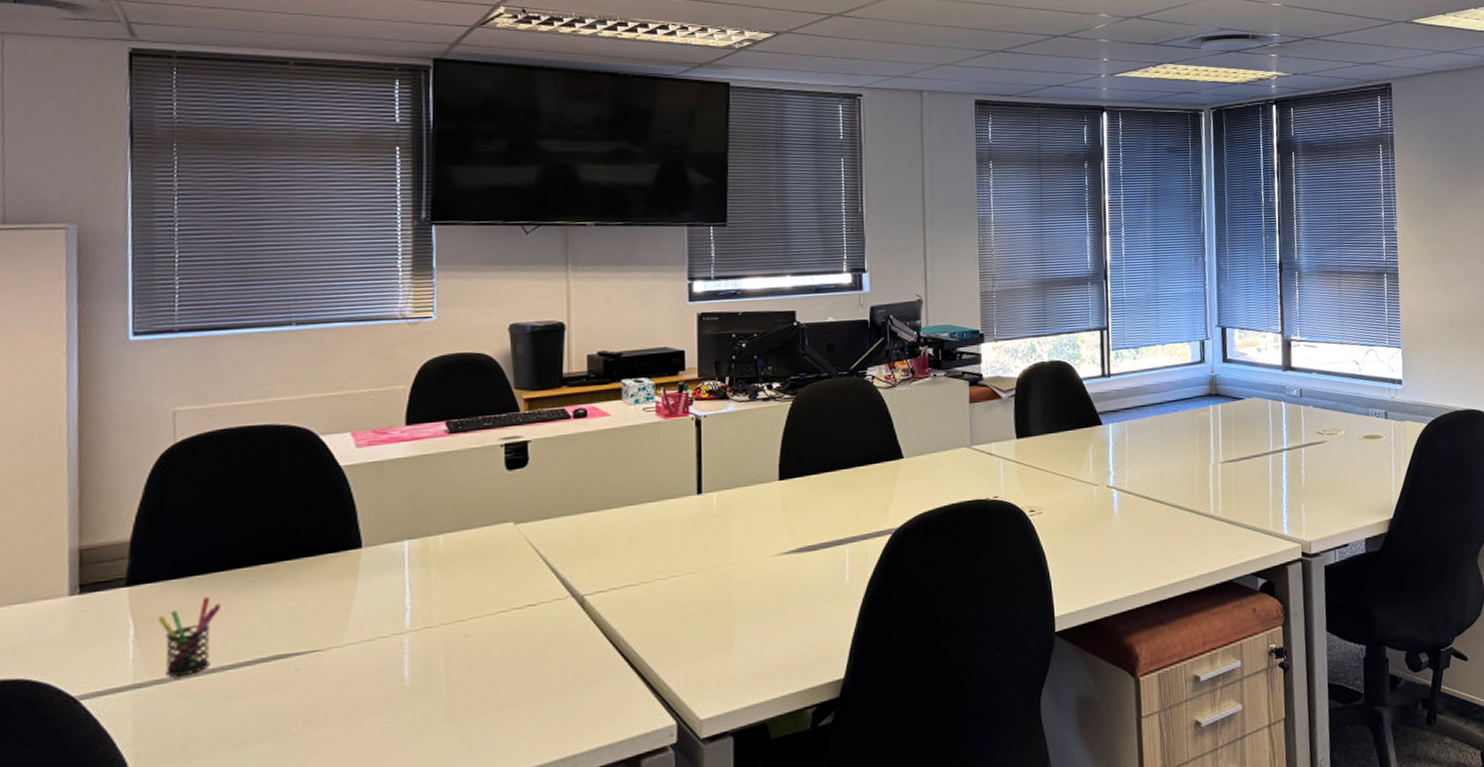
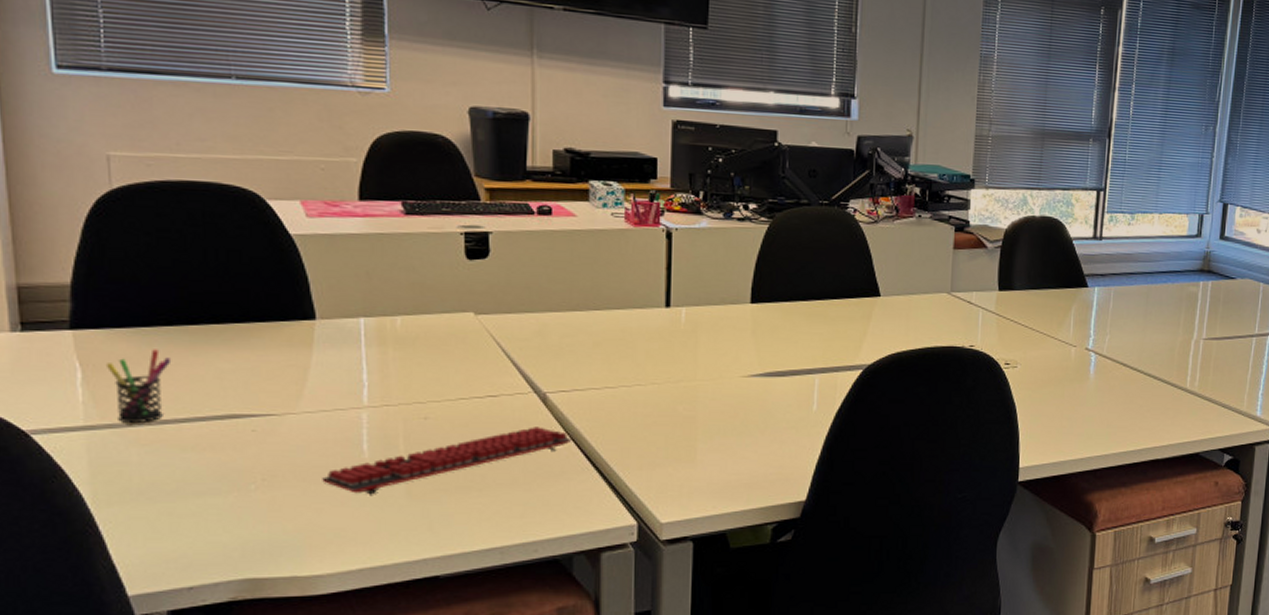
keyboard: none [363,631,610,725] -> present [322,427,572,495]

